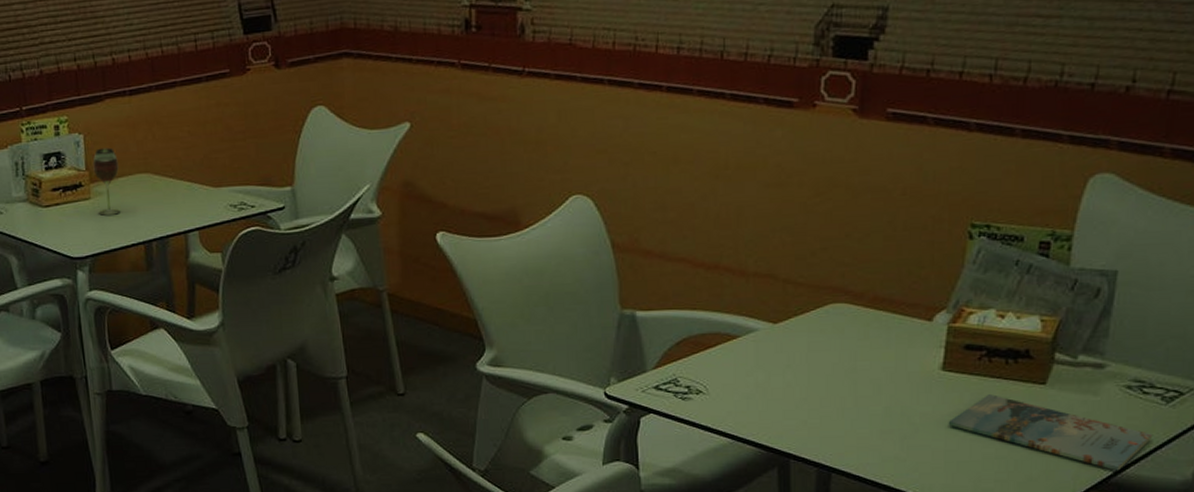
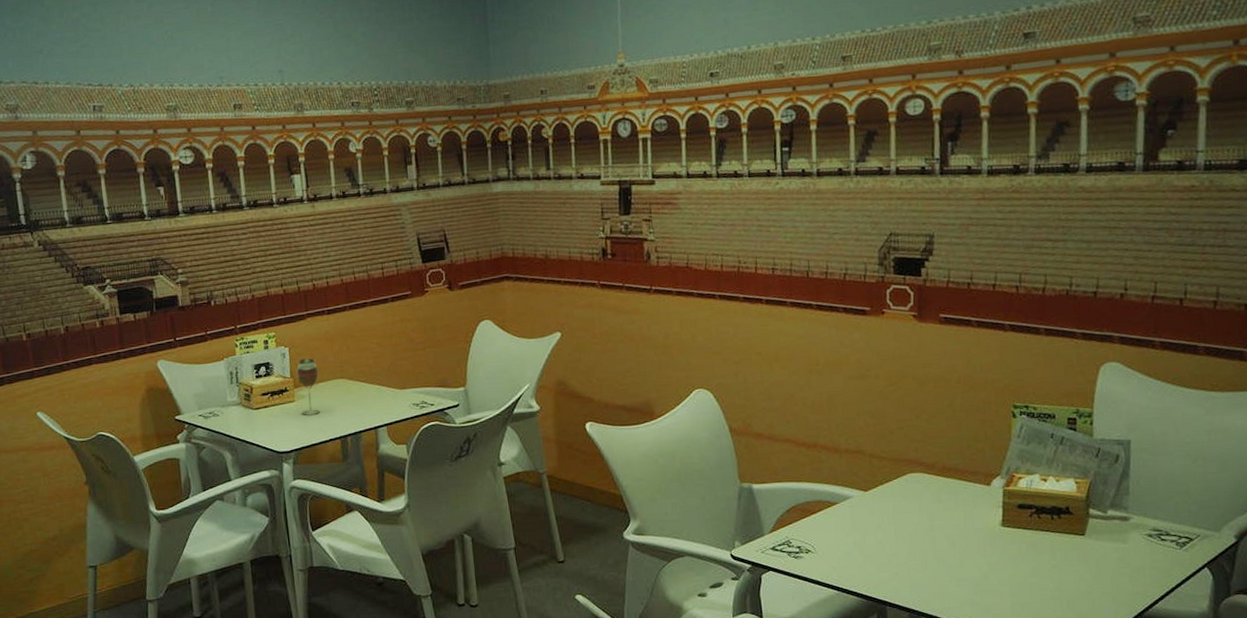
magazine: present [948,394,1153,471] -> none [1010,545,1173,606]

